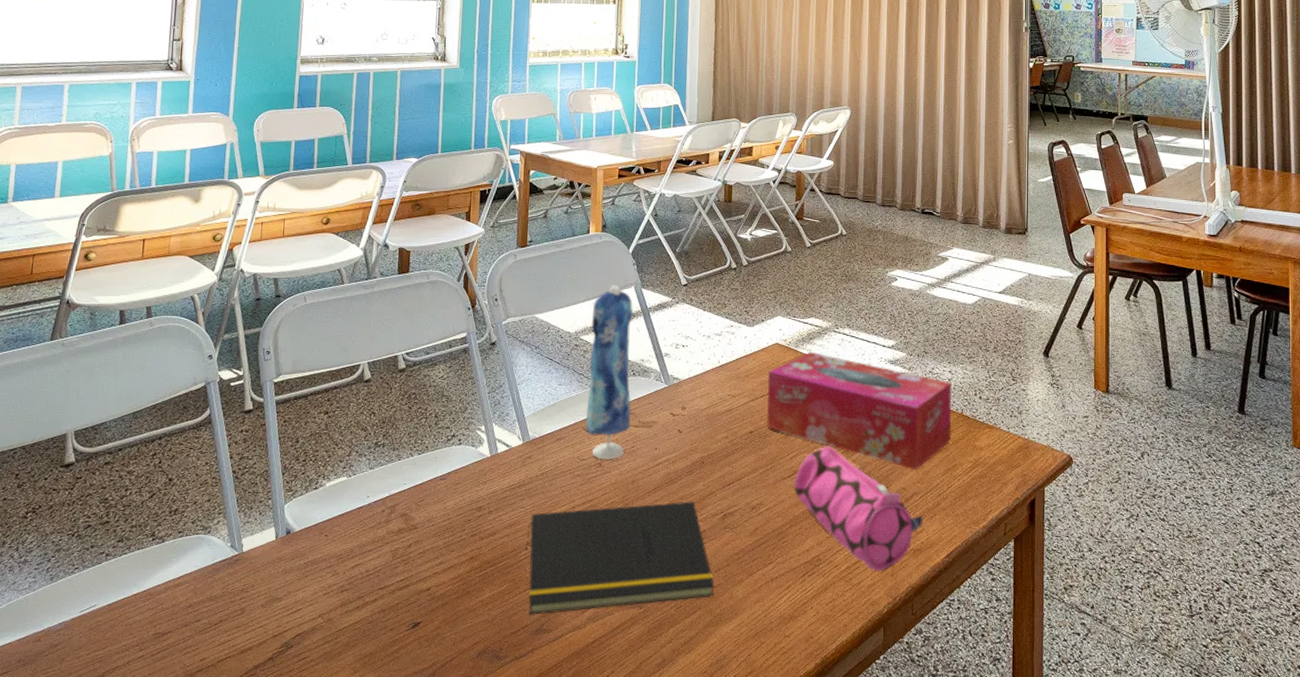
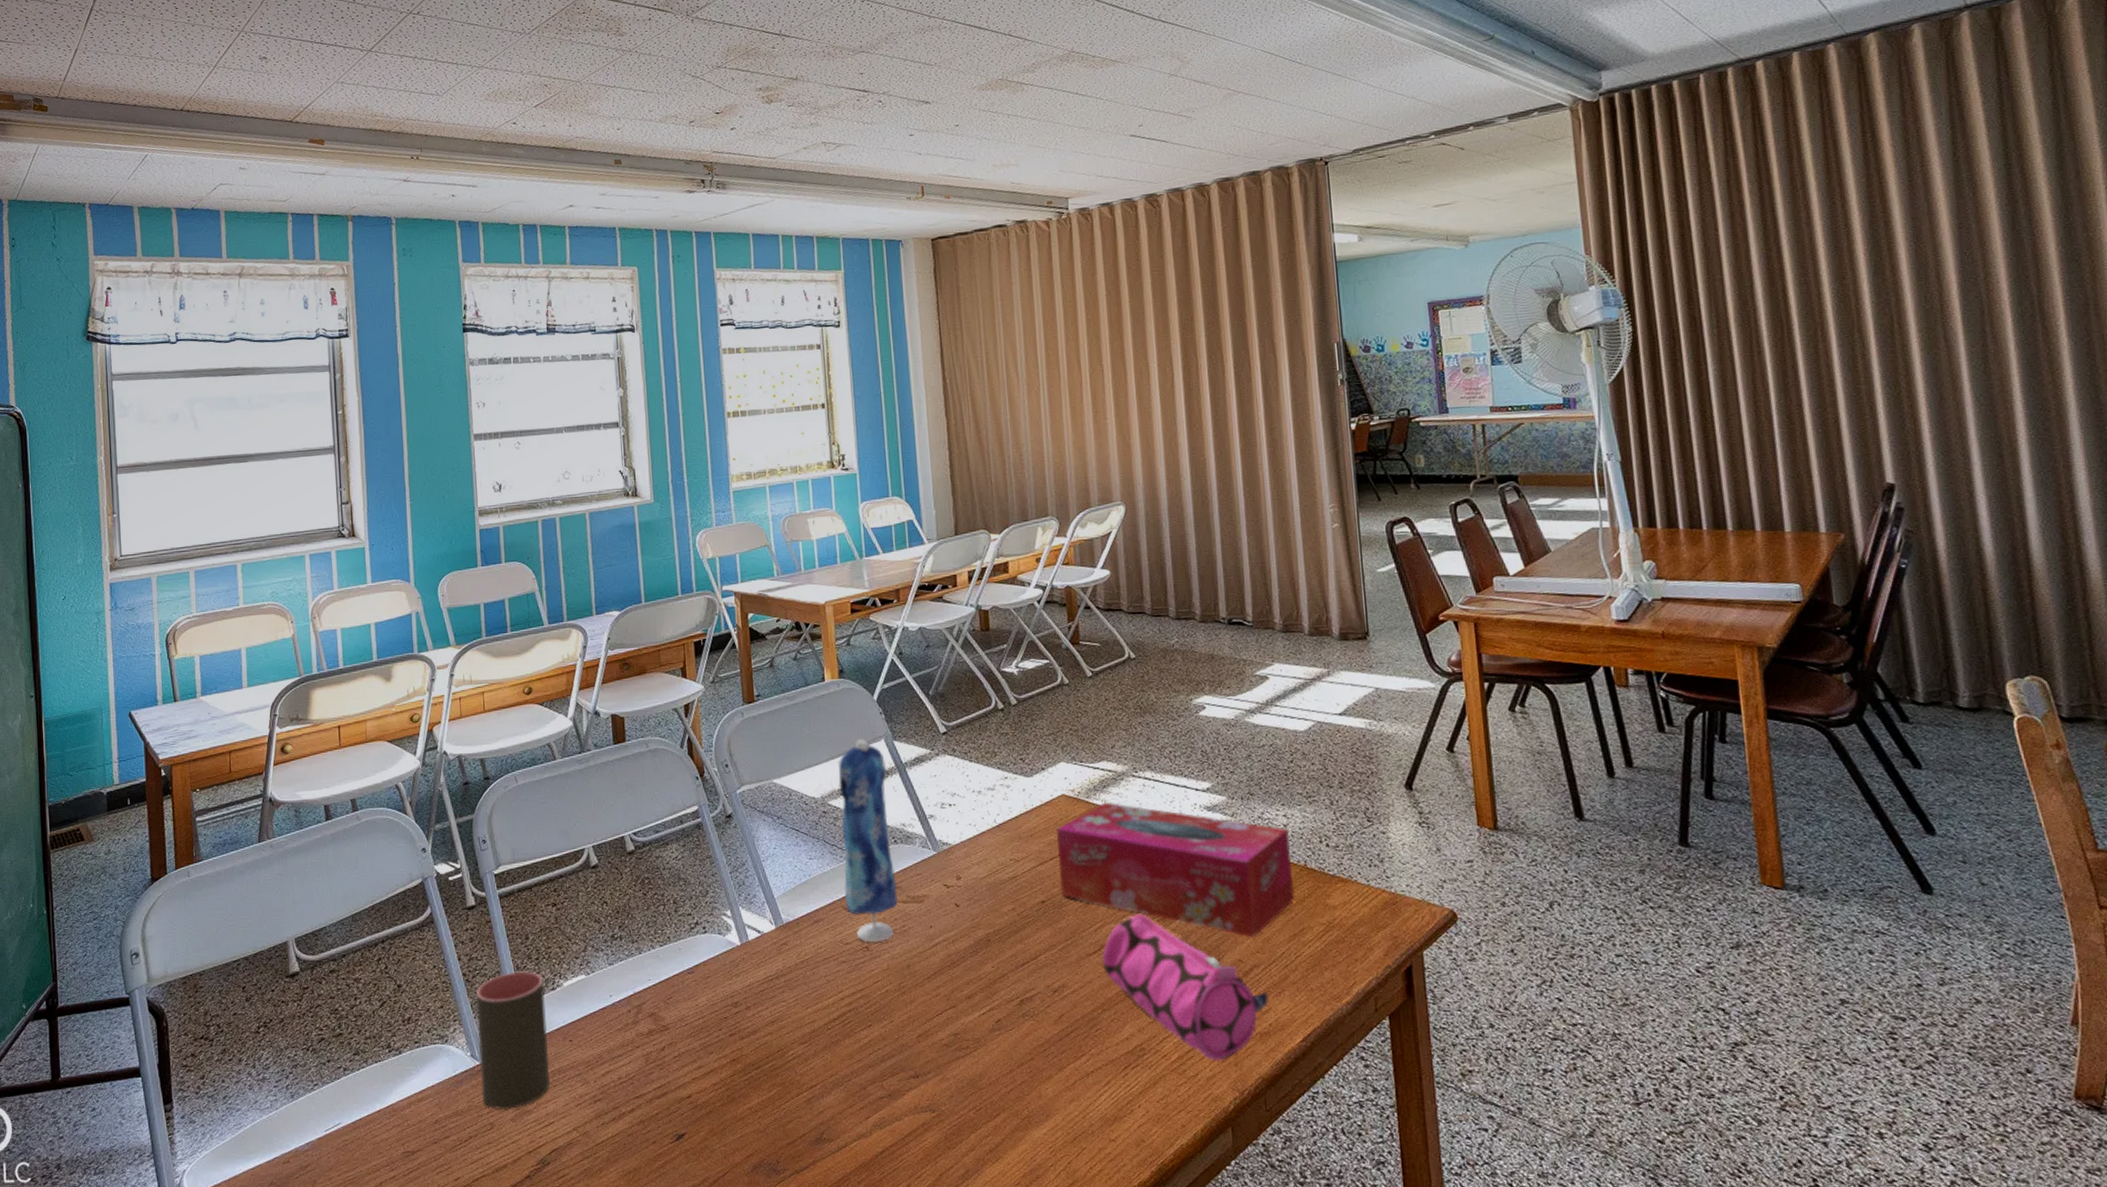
cup: none [237,471,308,597] -> present [476,971,551,1111]
notepad: present [525,501,715,615] -> none [792,986,1019,1123]

